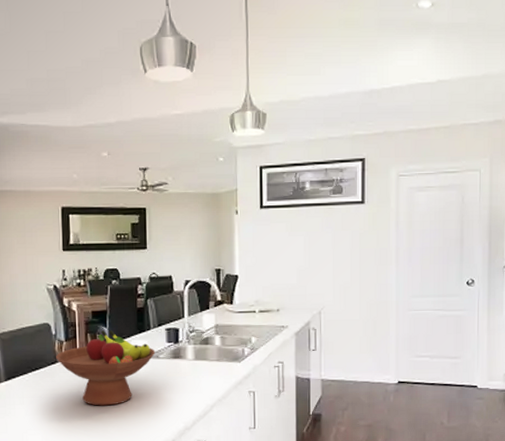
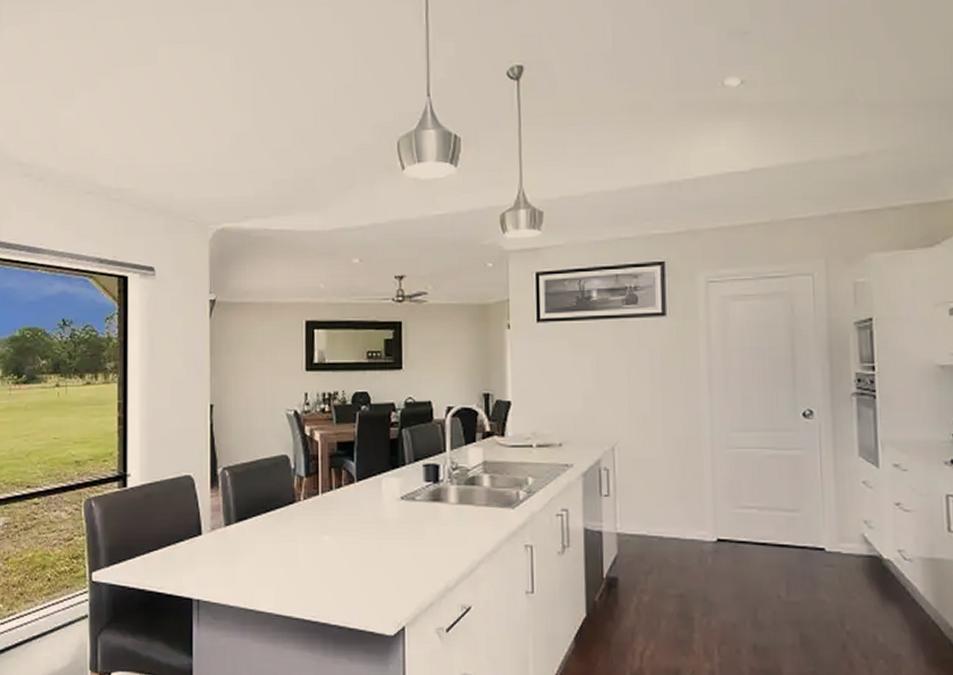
fruit bowl: present [56,330,156,406] -> none [294,465,411,557]

